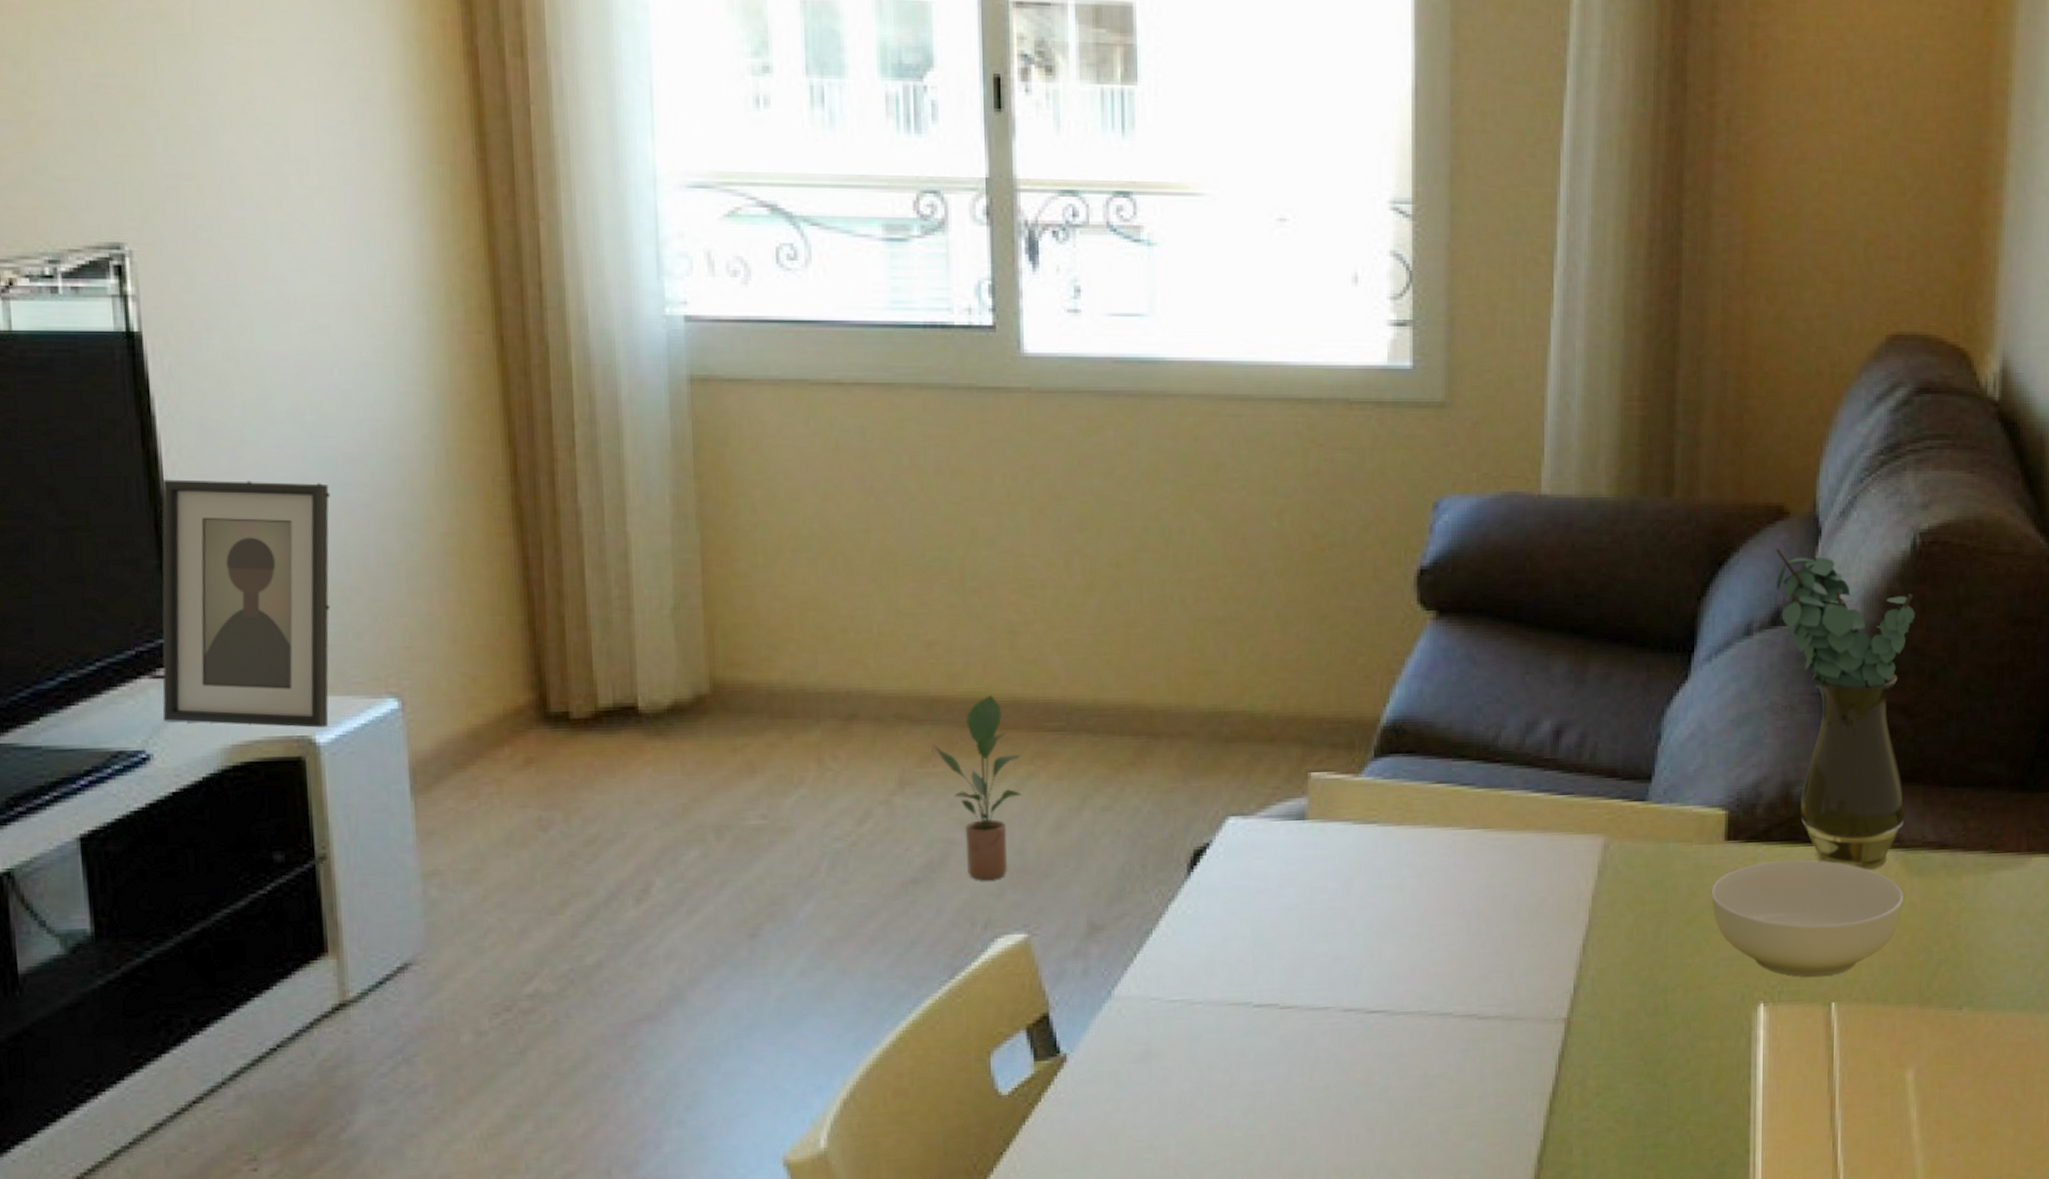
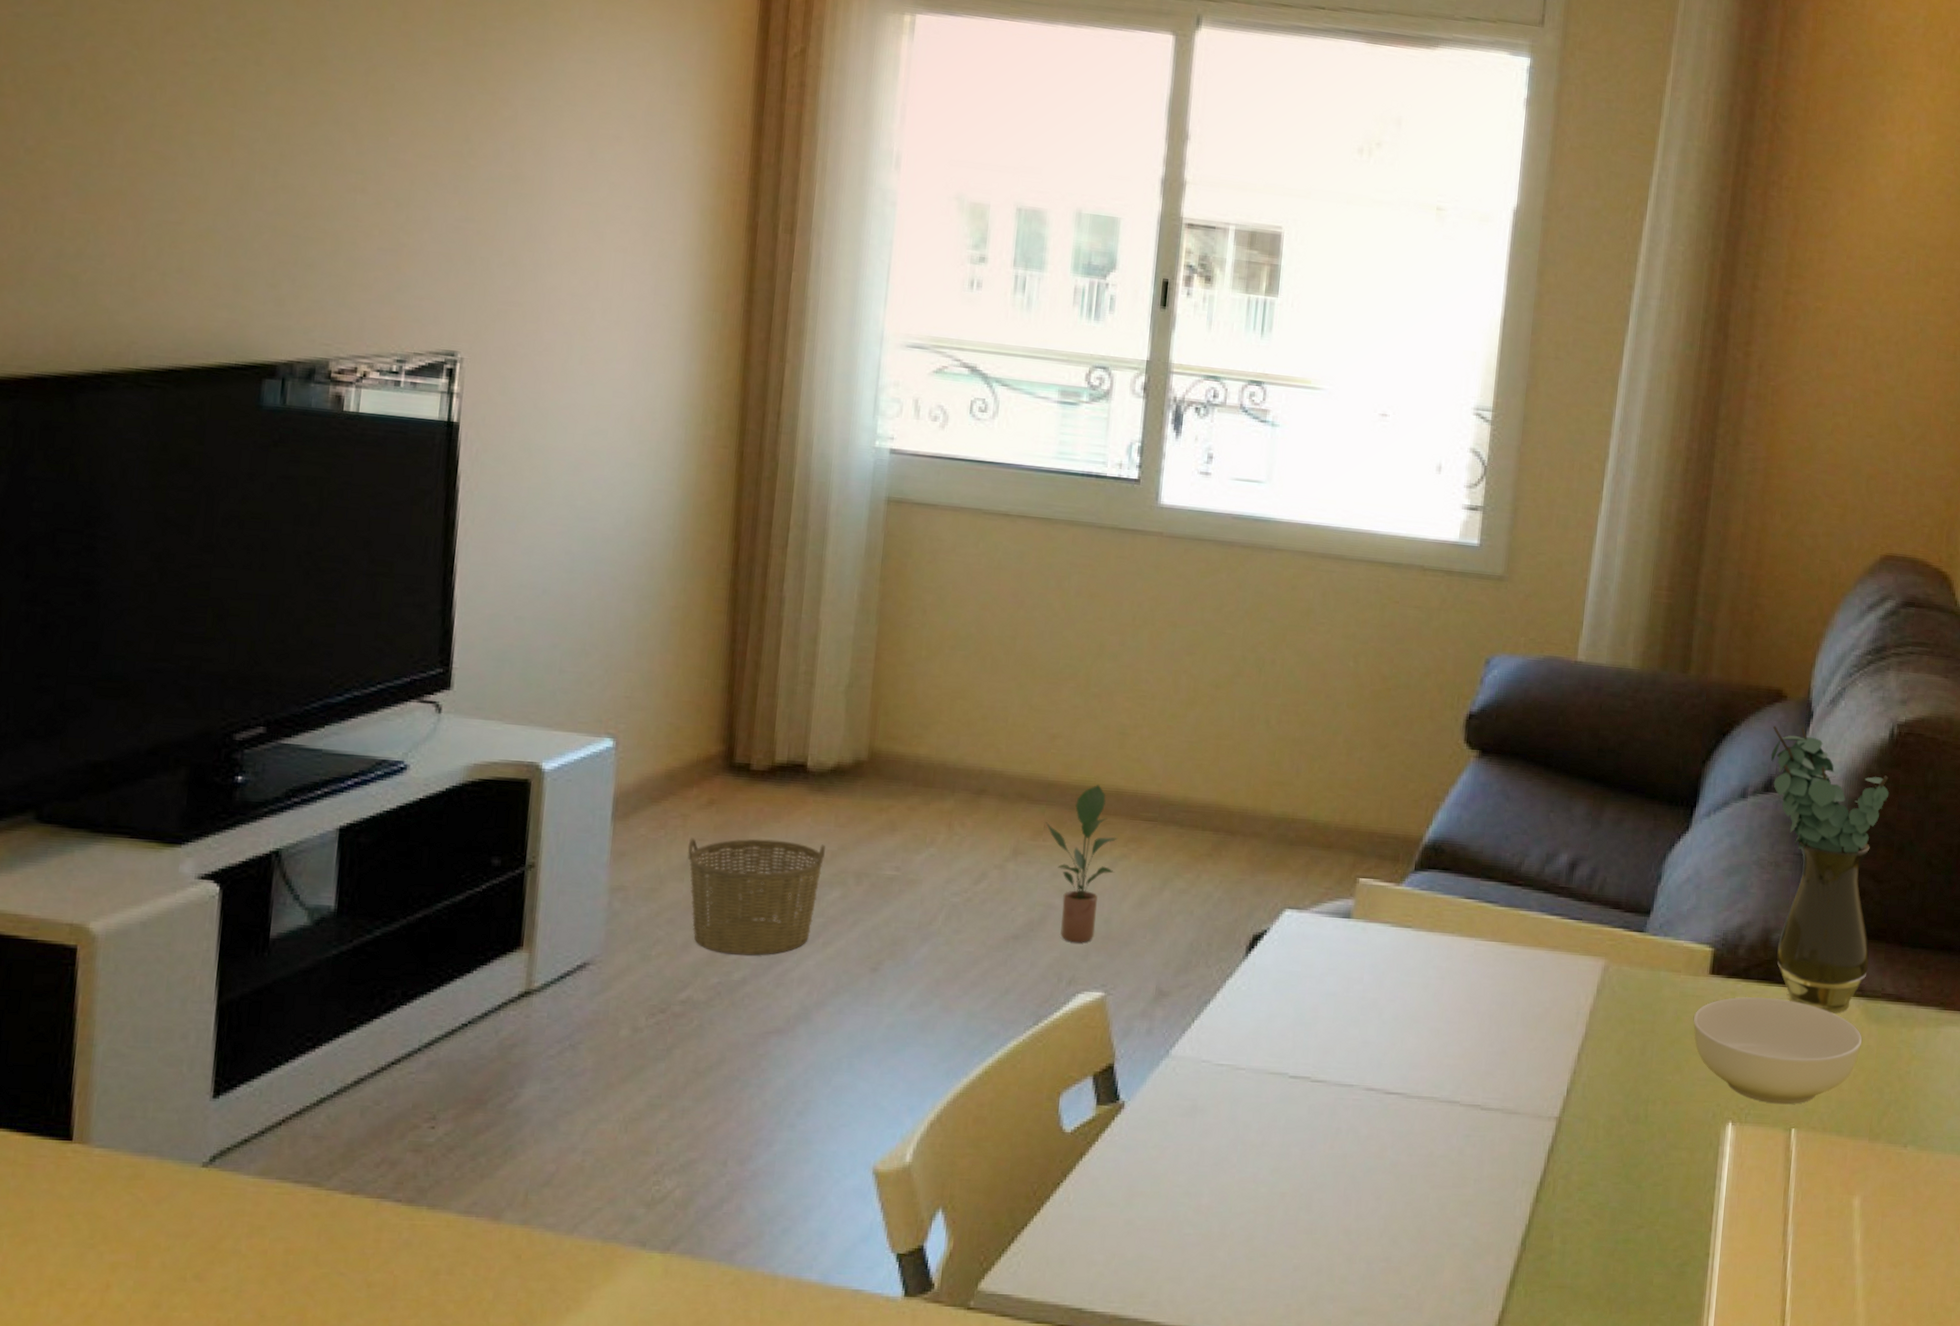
picture frame: present [162,479,331,728] -> none [422,542,587,757]
basket: none [508,797,674,936] -> present [687,838,825,956]

